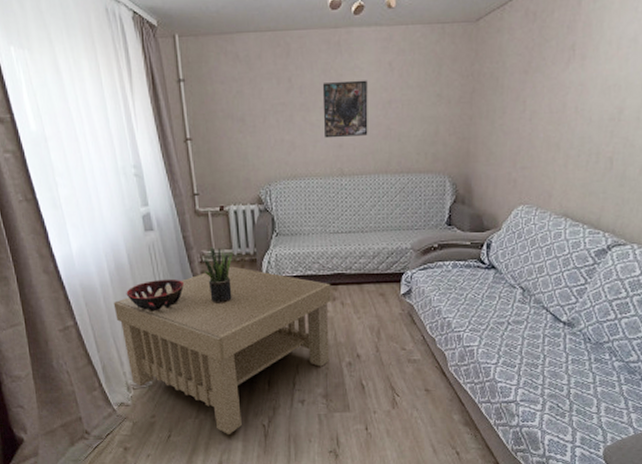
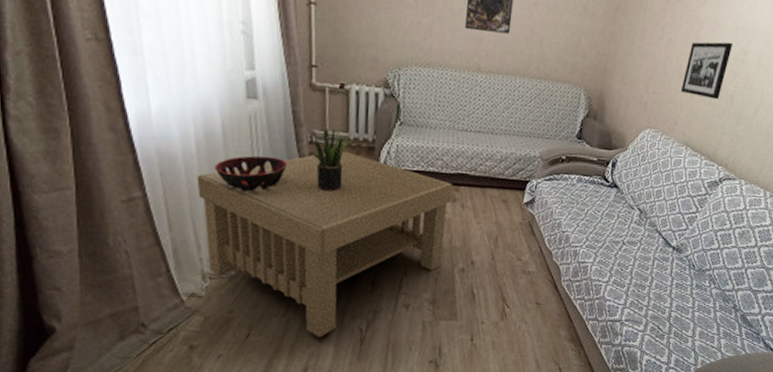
picture frame: none [551,102,606,165] -> present [680,42,734,100]

